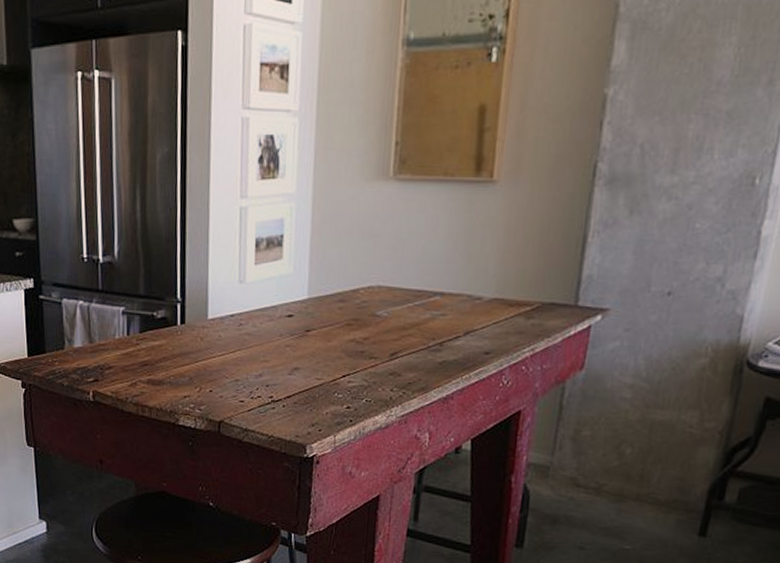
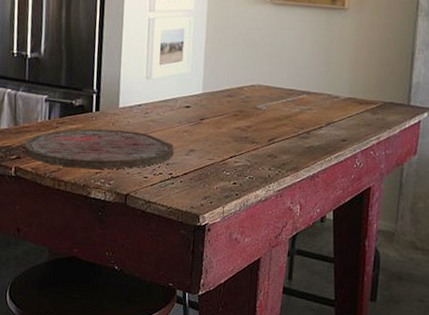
cutting board: none [101,345,274,393] -> present [24,129,174,169]

